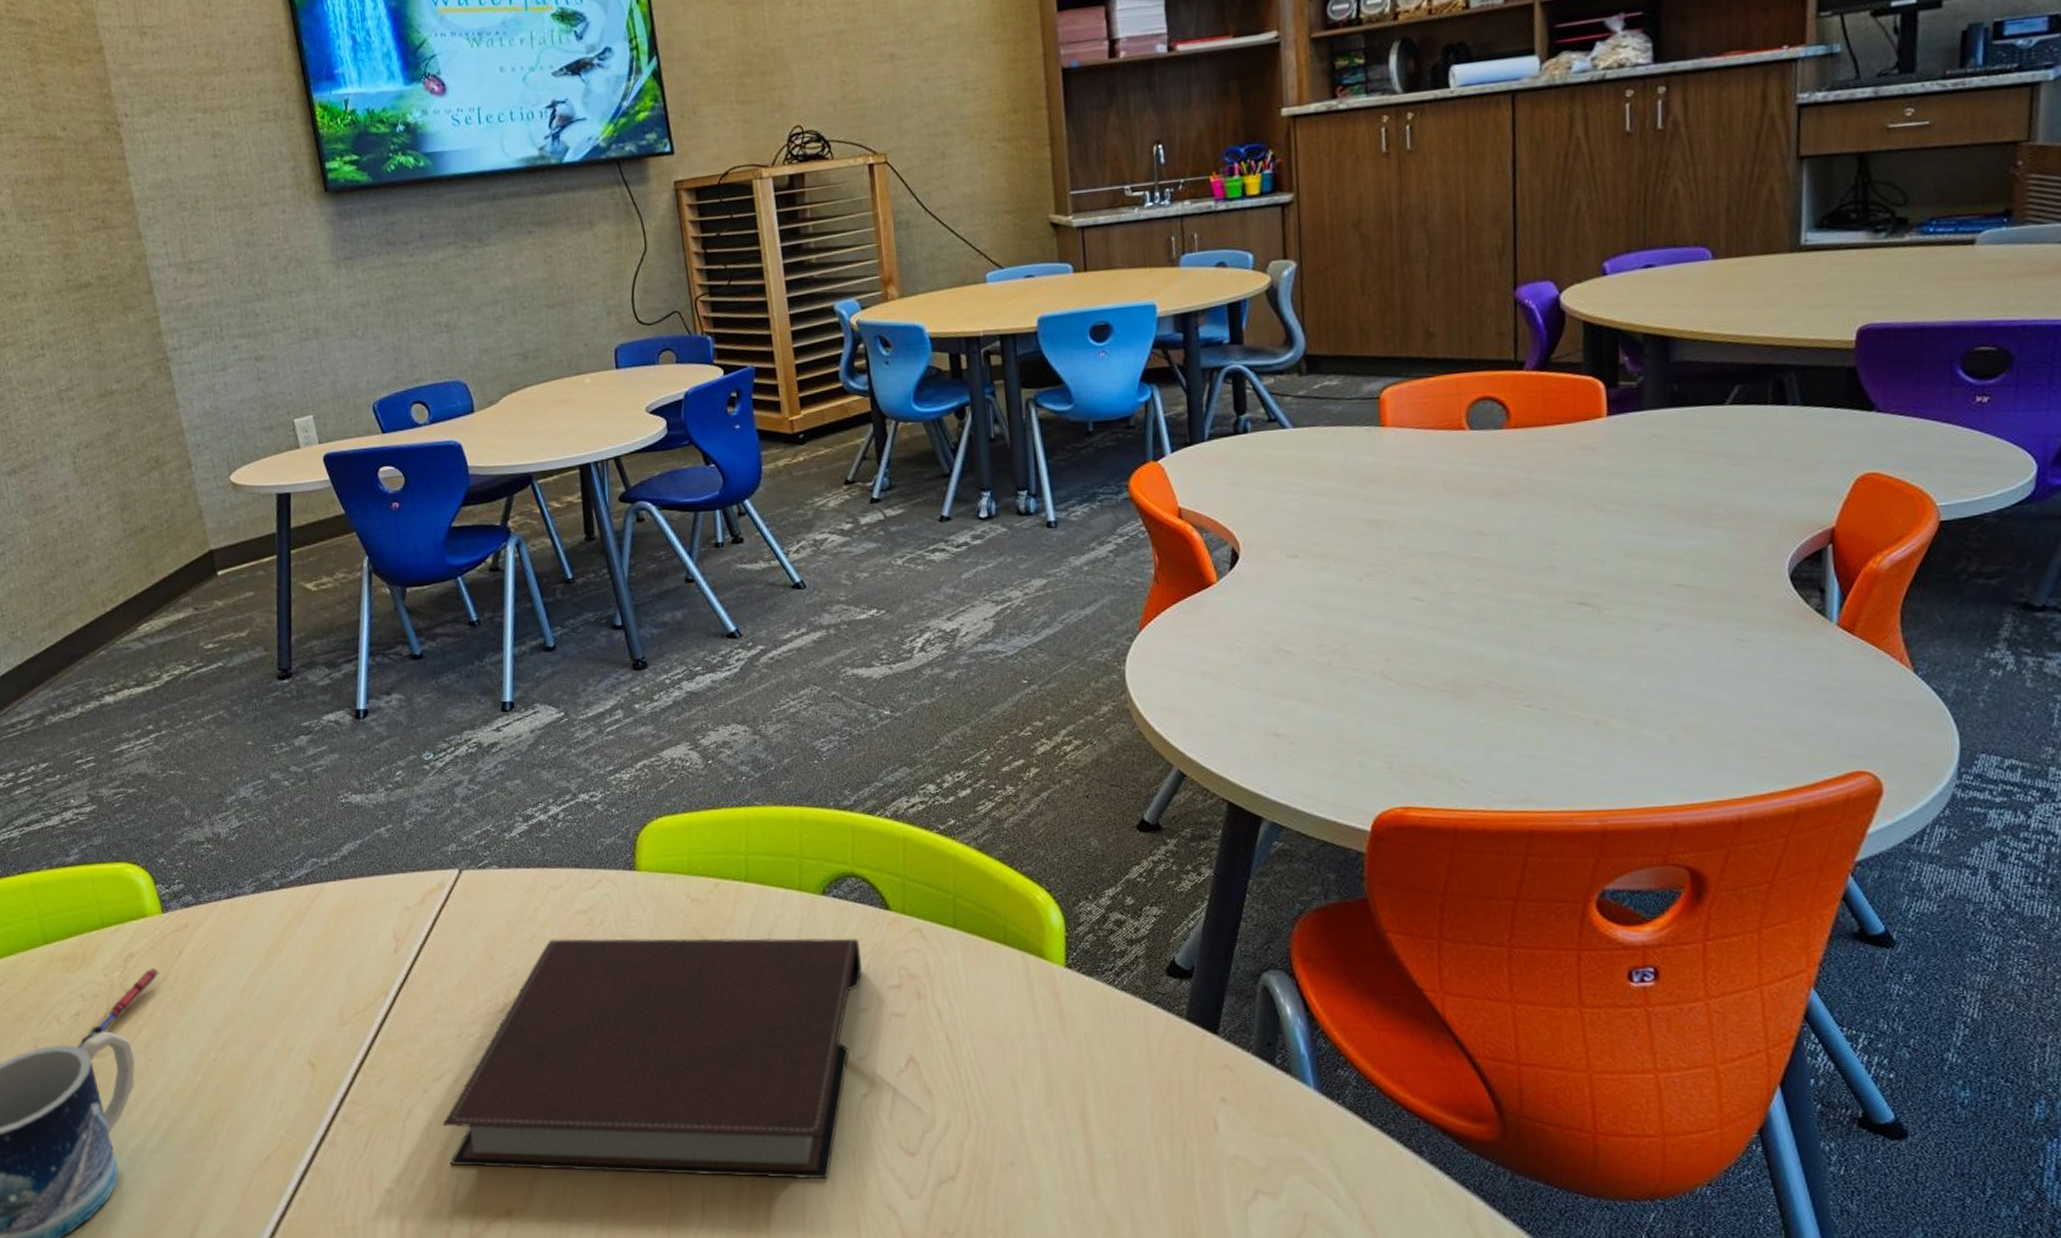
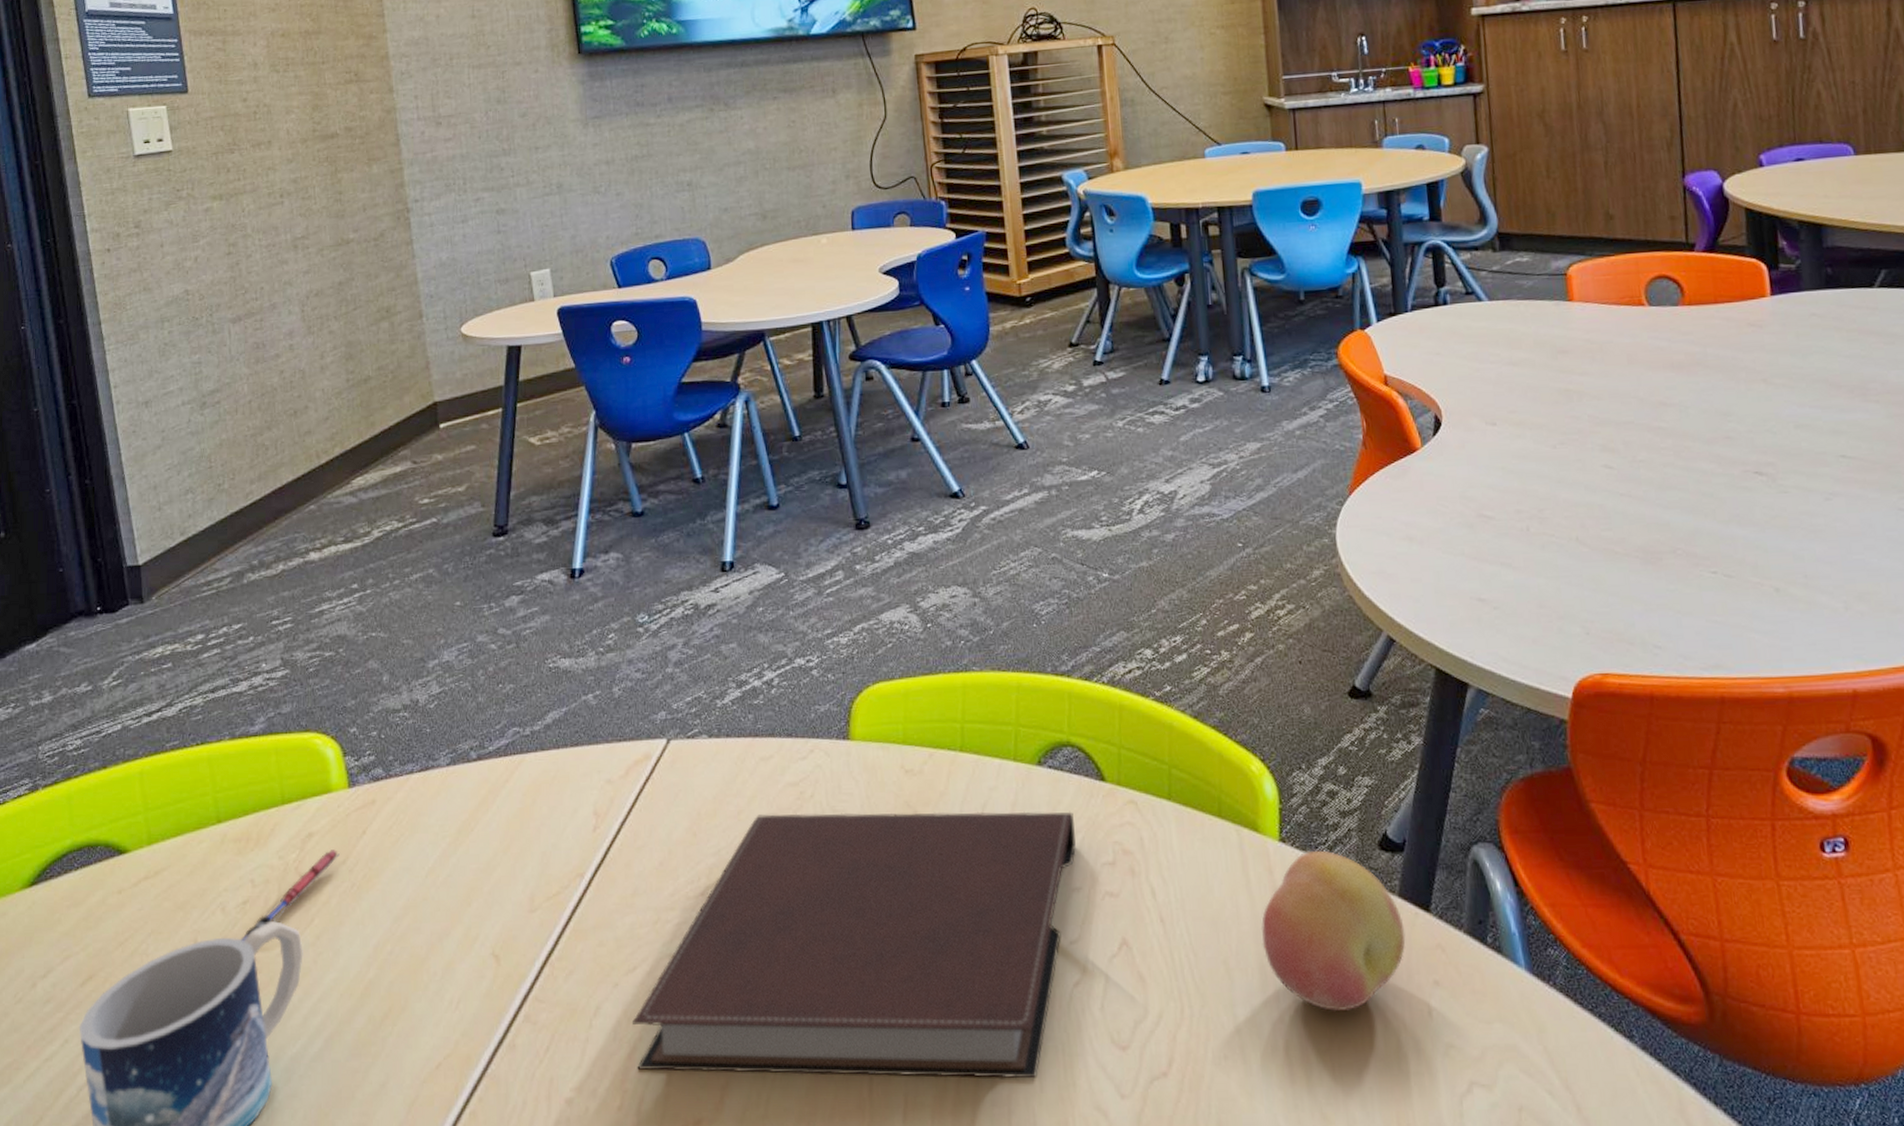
fruit: none [1047,976,1193,1124] -> present [1261,850,1406,1011]

